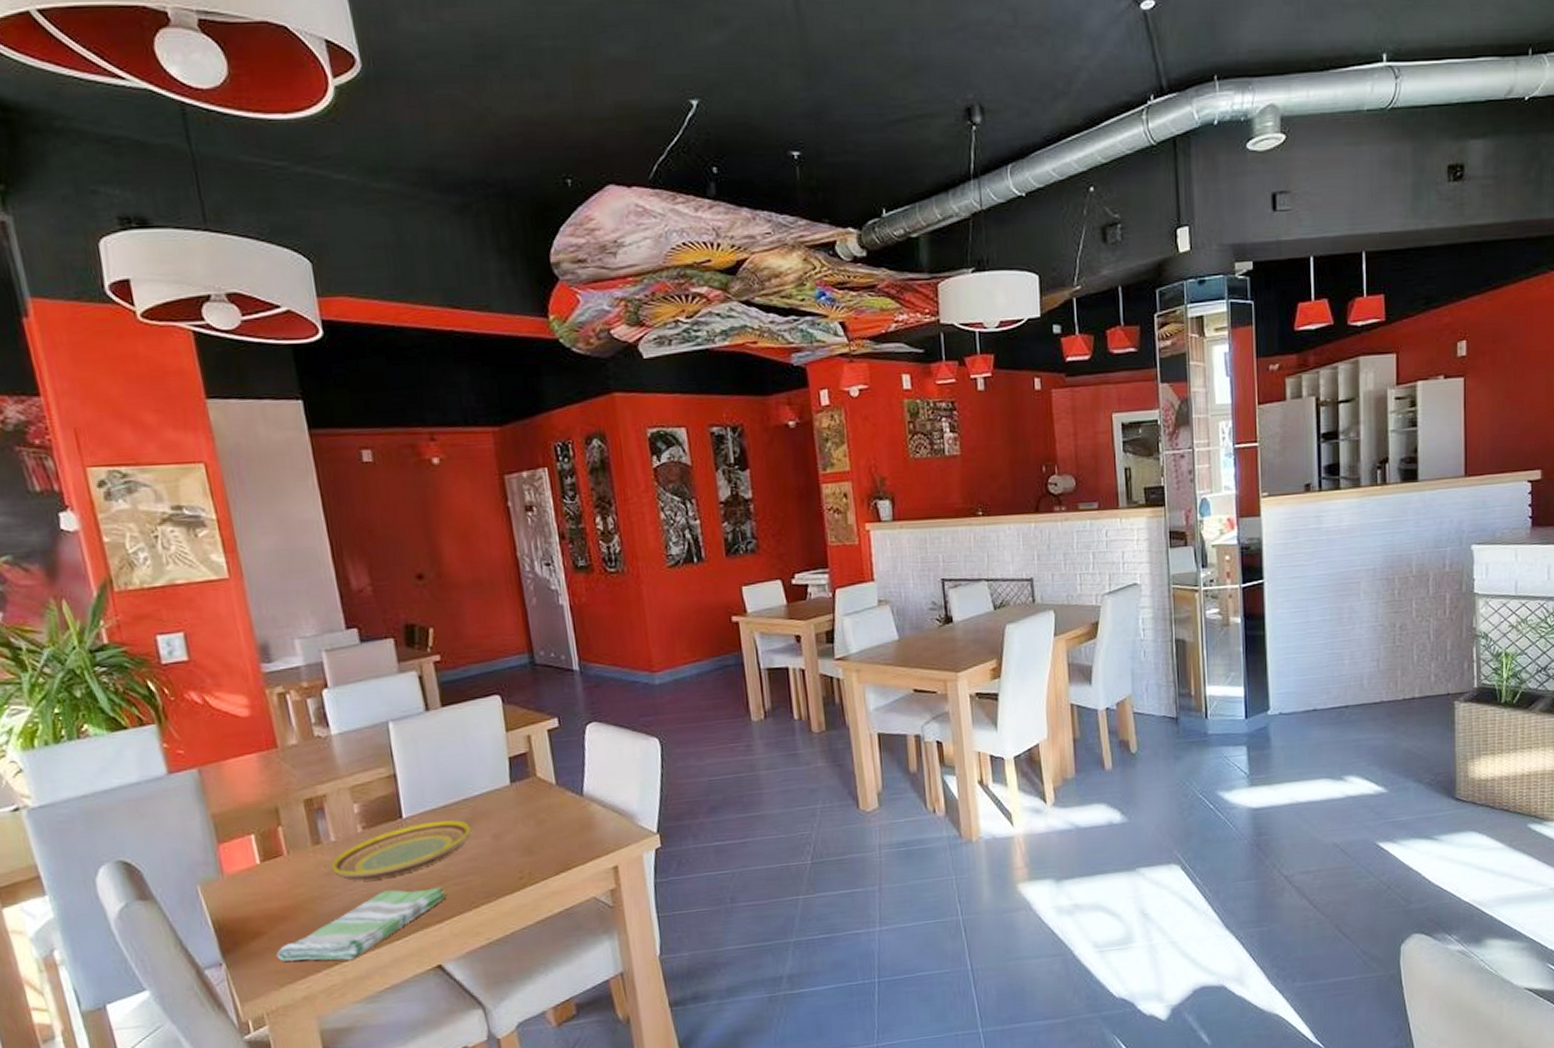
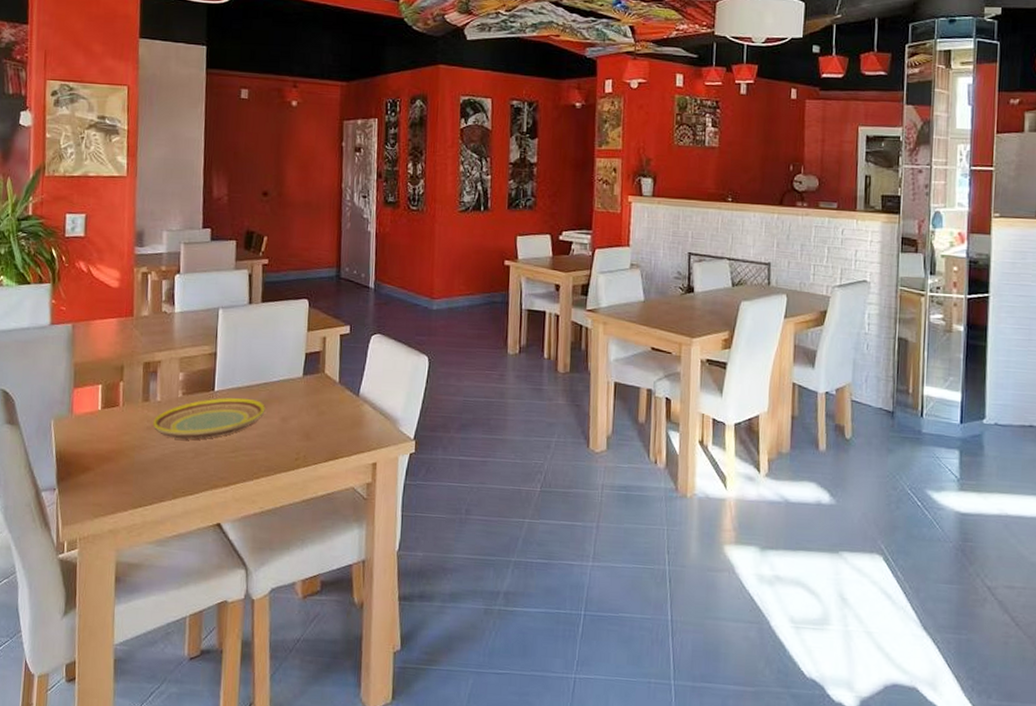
dish towel: present [276,887,446,962] -> none [97,450,236,506]

